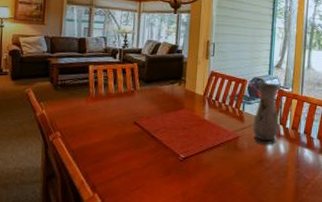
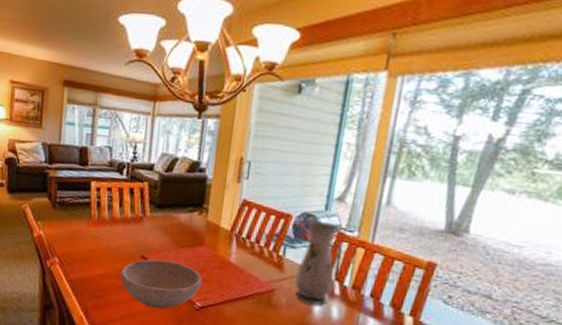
bowl: none [116,124,185,164] -> present [120,259,203,309]

